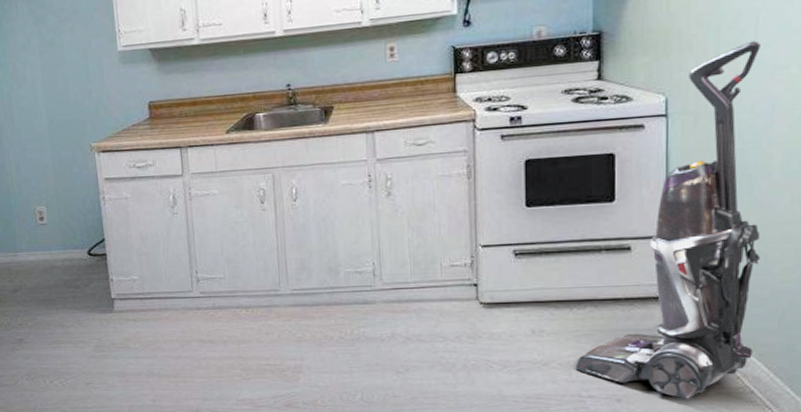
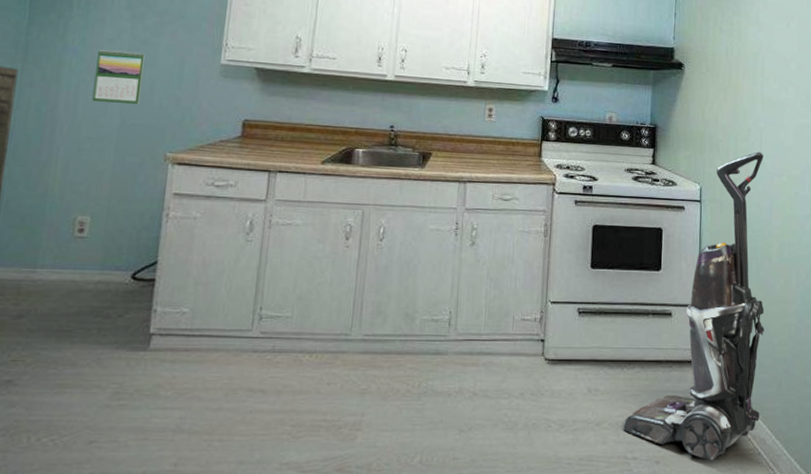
calendar: none [17,53,59,106] -> present [92,49,145,104]

